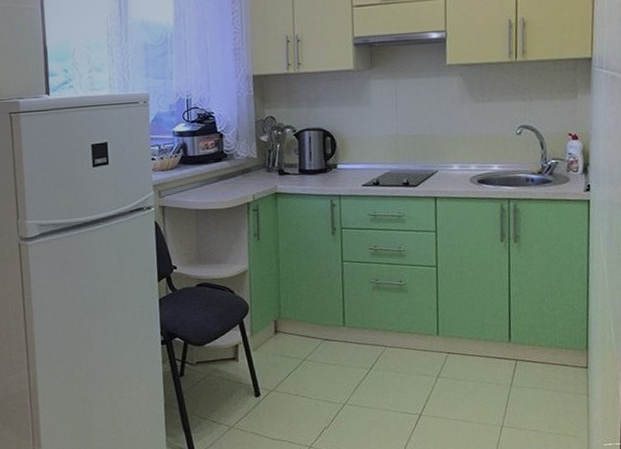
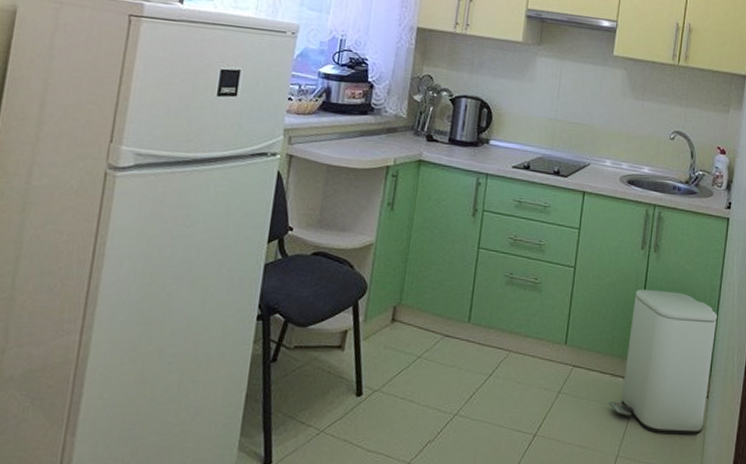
pedal bin: none [487,276,589,404] -> present [608,289,718,435]

